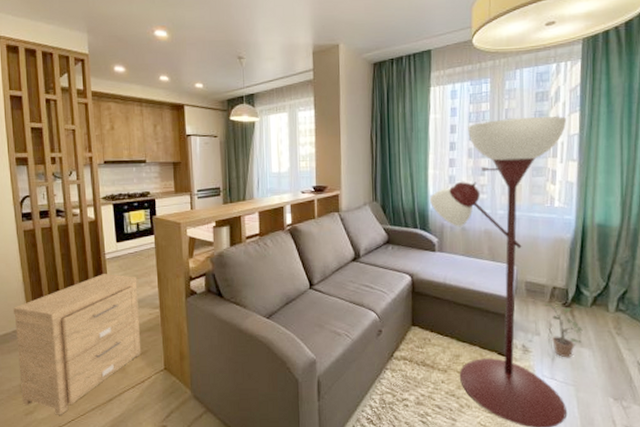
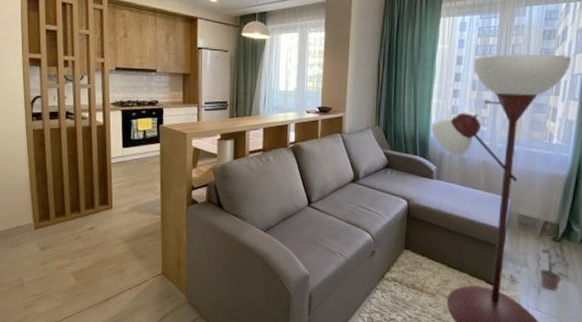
side table: present [13,274,142,415] -> none [18,177,141,311]

